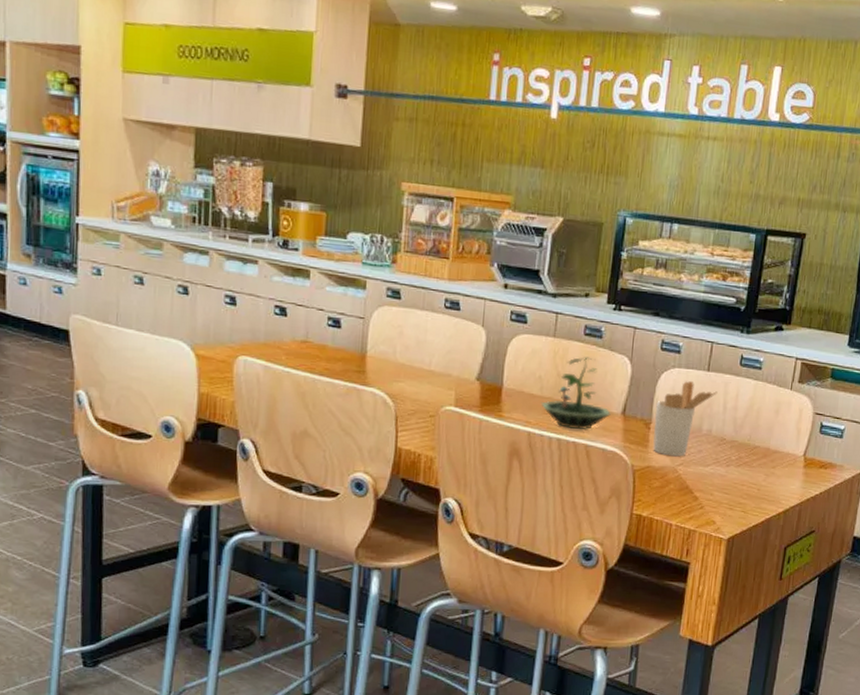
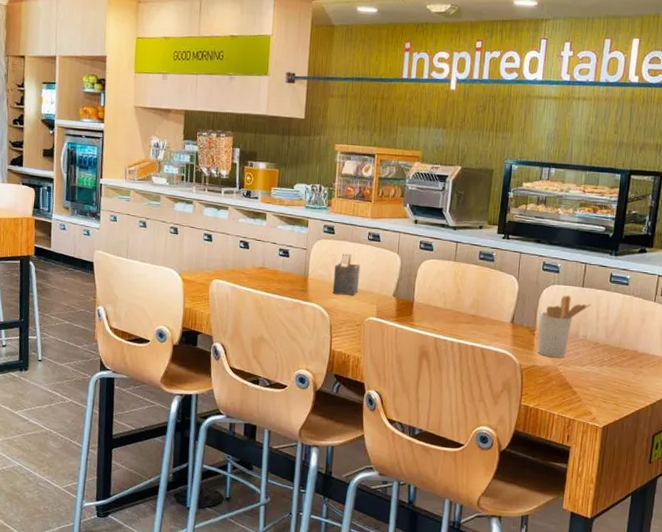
napkin holder: none [398,324,435,380] -> present [332,253,361,296]
terrarium: present [541,357,611,429] -> none [444,276,502,335]

